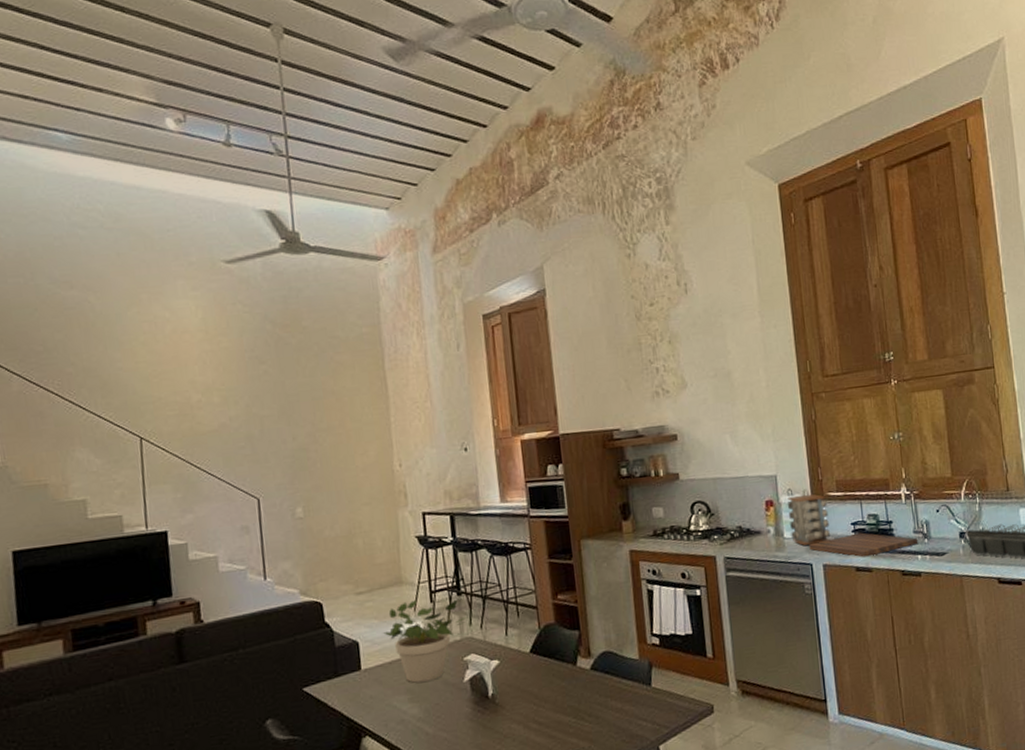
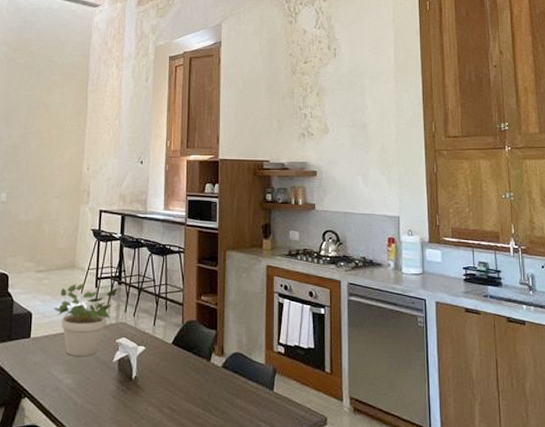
spice rack: present [787,489,830,546] -> none [407,232,444,283]
cutting board: present [809,532,919,558] -> none [424,277,524,300]

